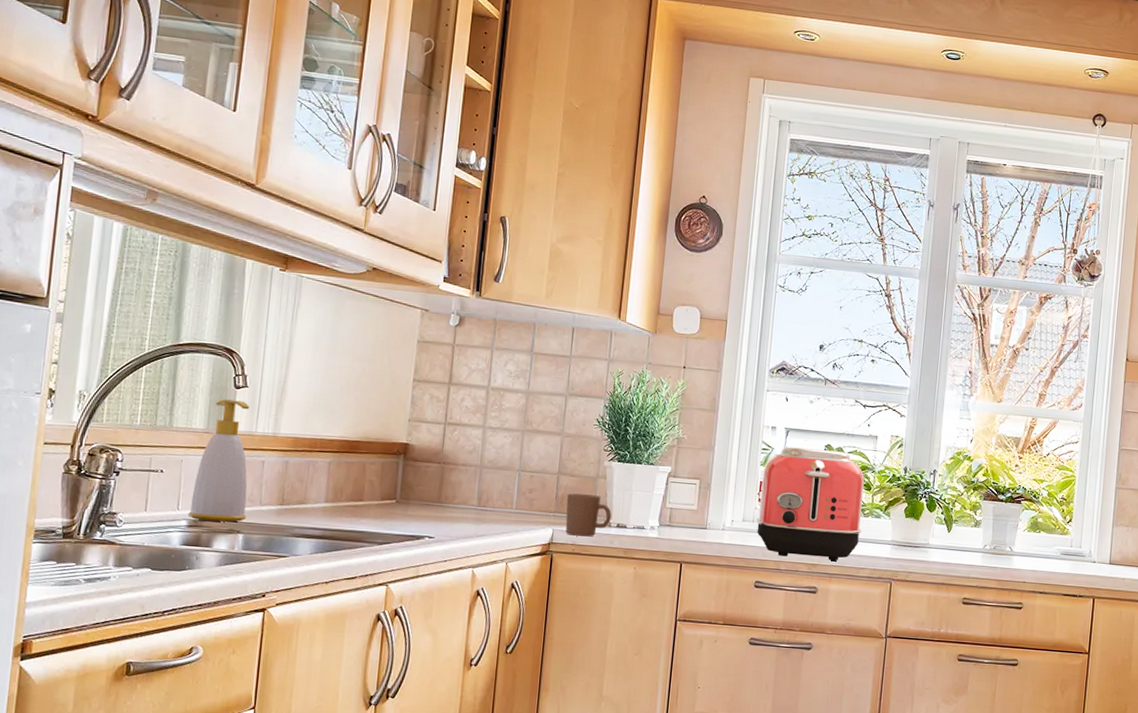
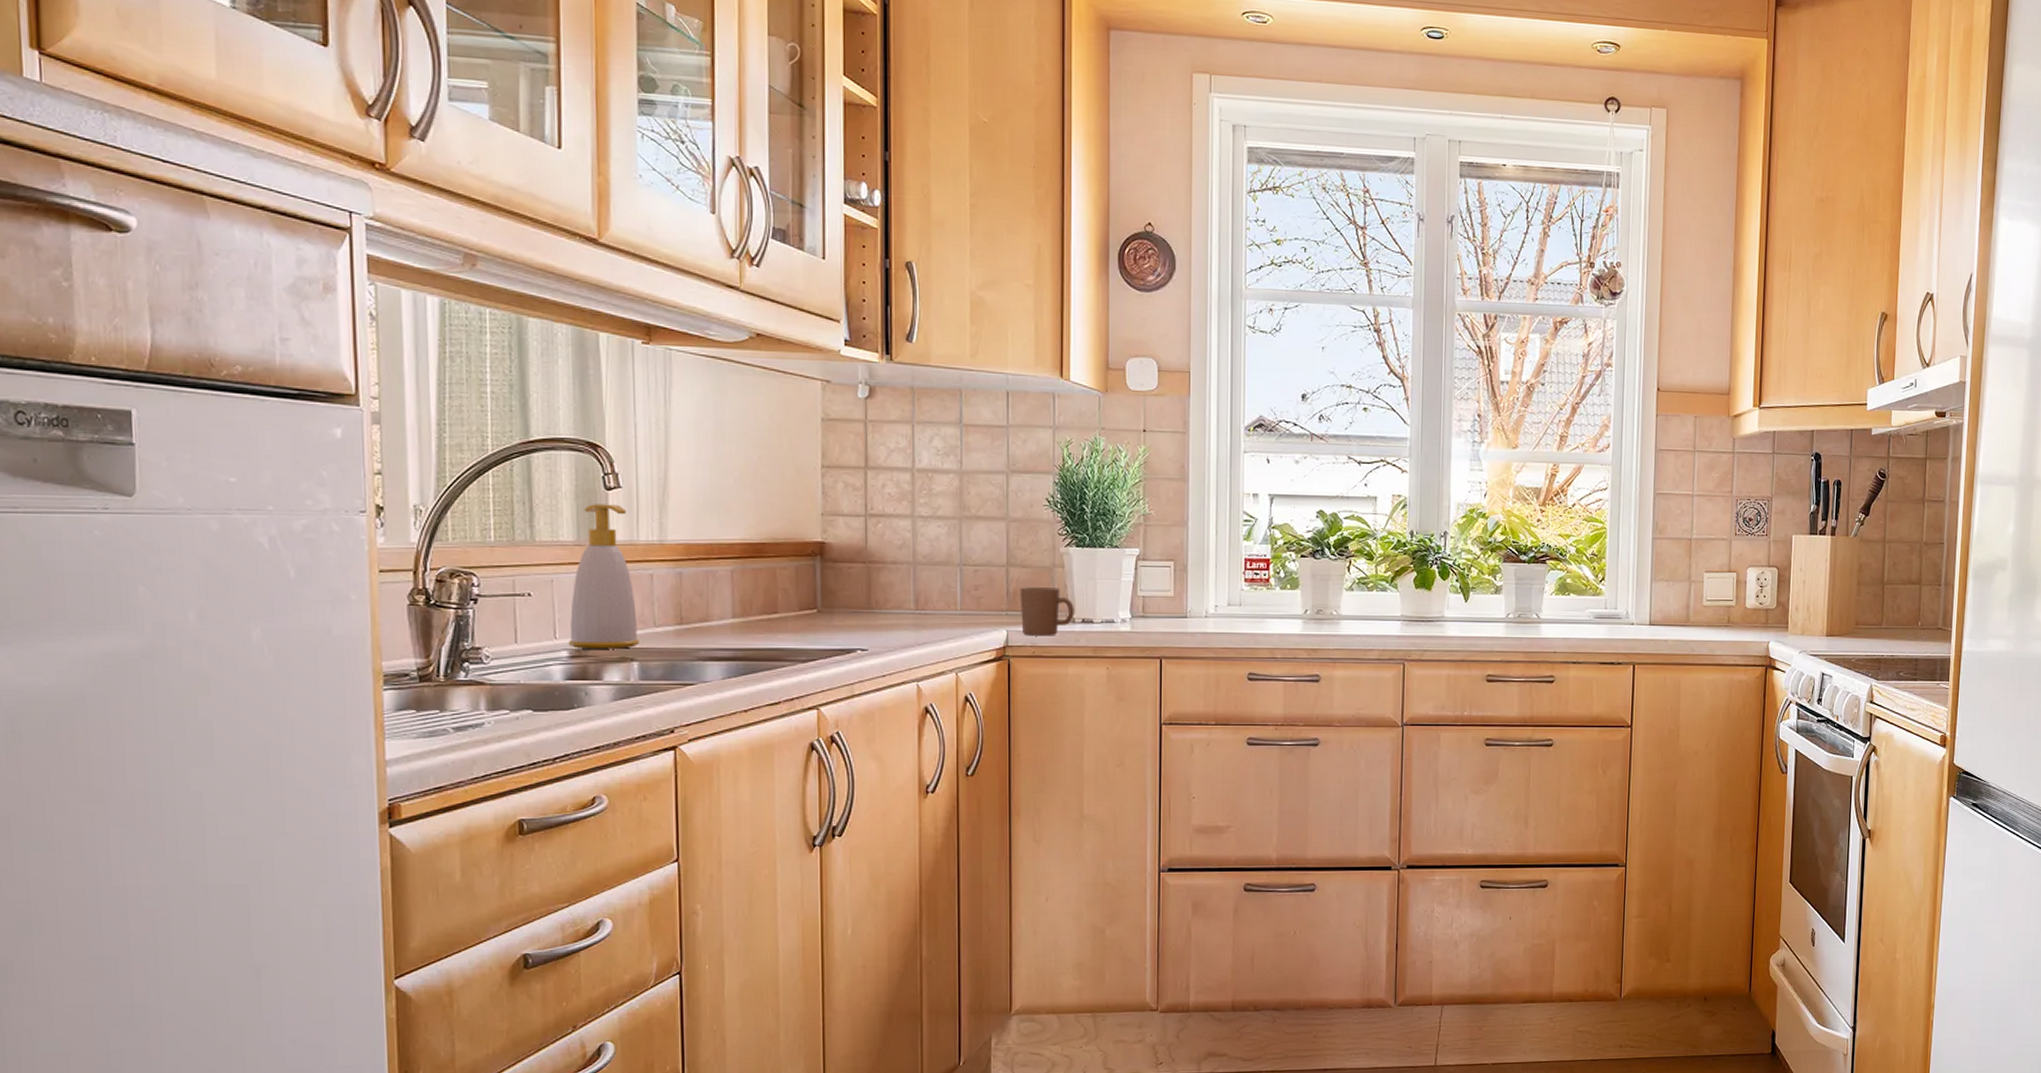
toaster: present [756,447,864,561] -> none [1244,516,1366,643]

